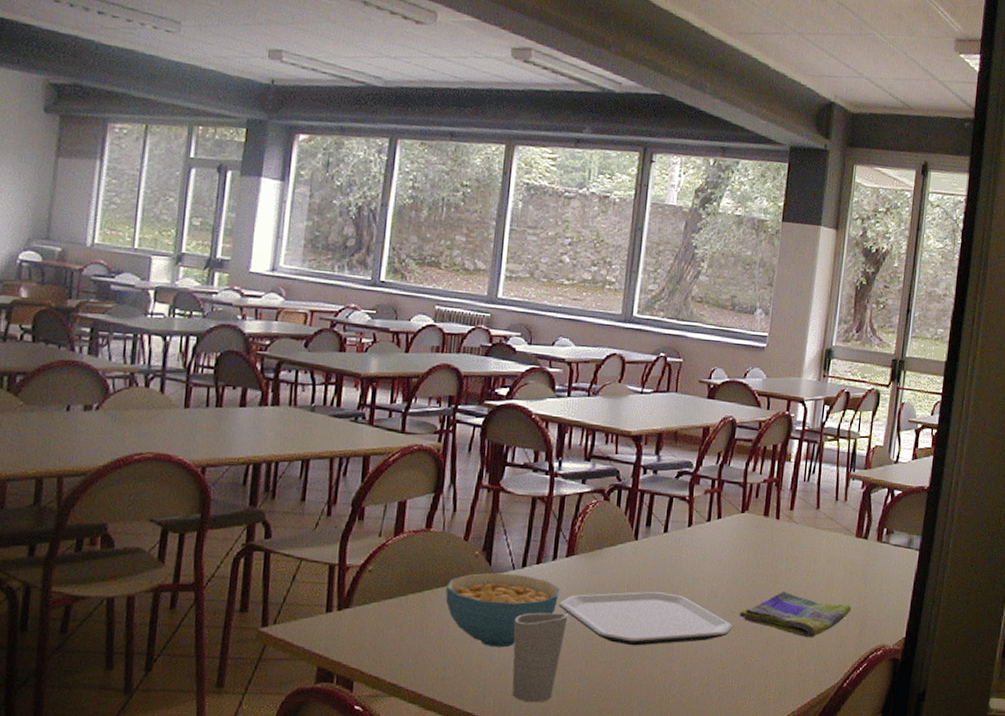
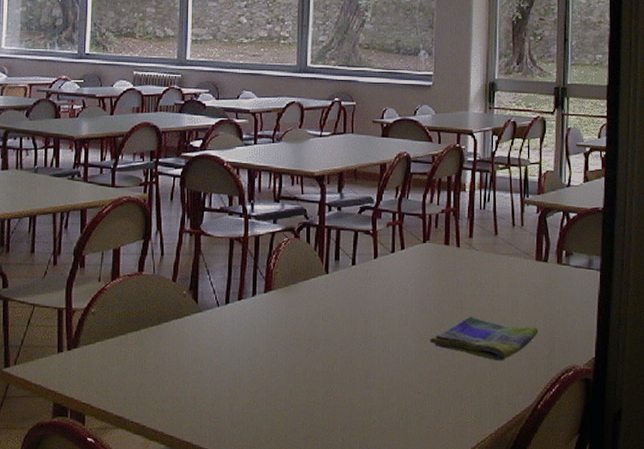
cereal bowl: present [445,572,560,648] -> none [160,310,261,380]
cup: present [512,612,569,703] -> none [222,345,271,431]
plate: present [559,591,733,646] -> none [261,321,425,374]

